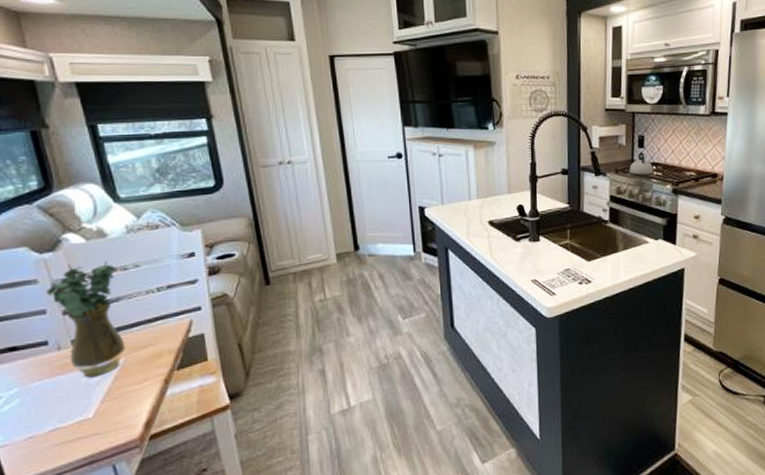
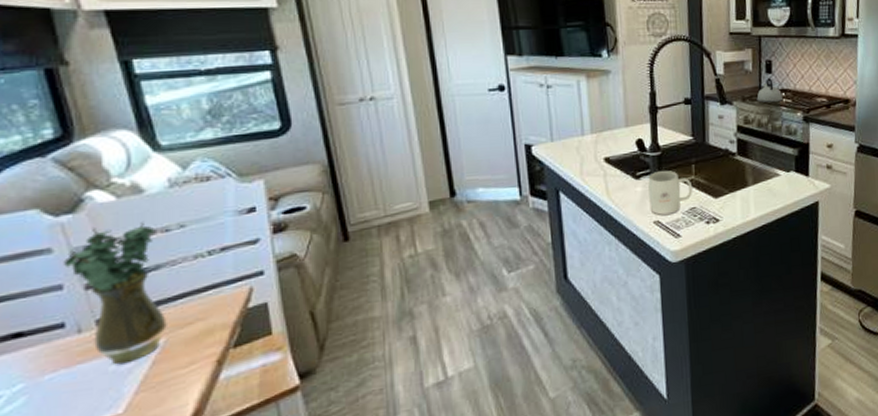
mug: none [527,234,568,275] -> present [648,170,693,216]

